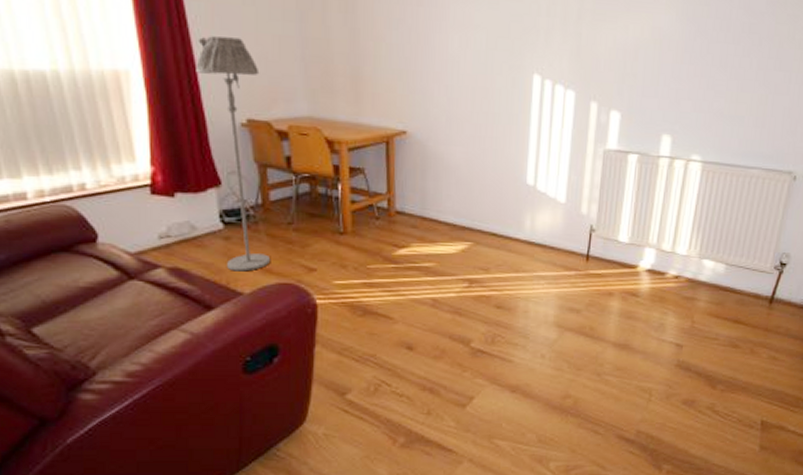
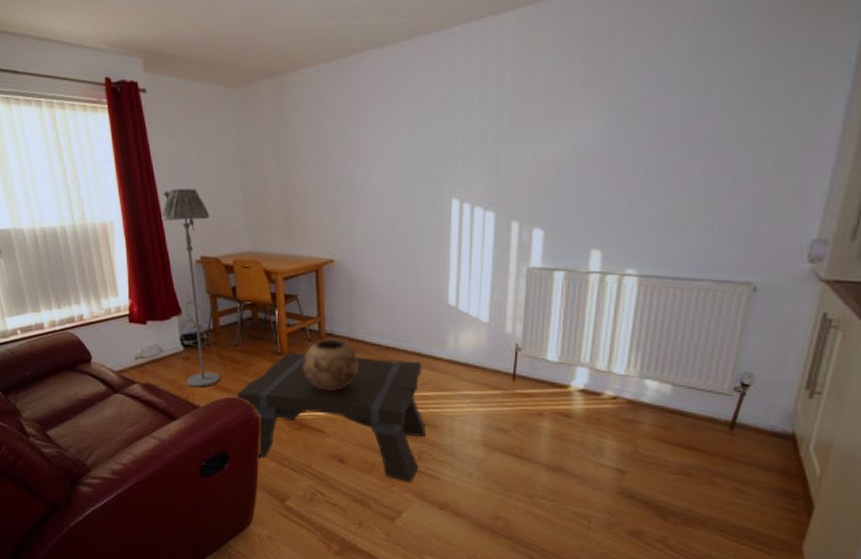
coffee table: none [290,231,500,367] -> present [237,352,426,483]
decorative bowl: none [369,218,432,274] -> present [303,339,359,391]

